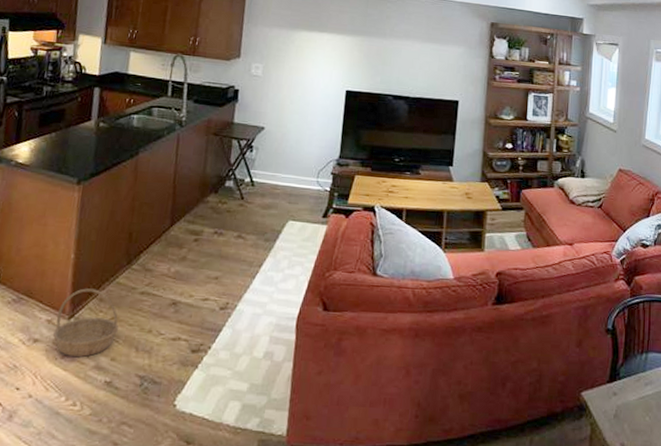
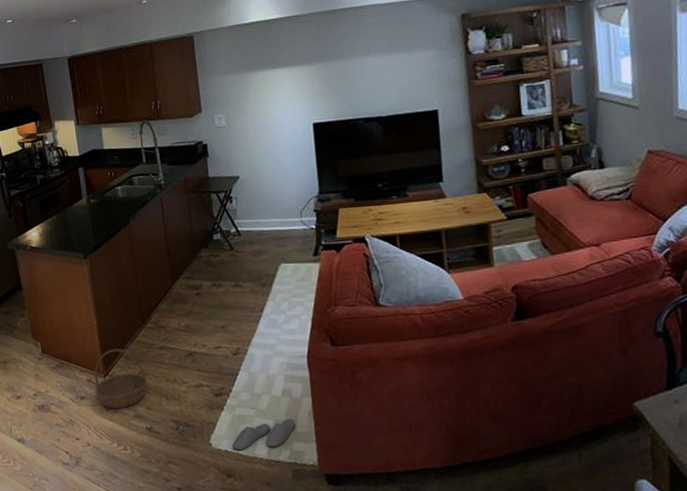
slippers: none [198,383,272,415] -> present [232,418,296,450]

